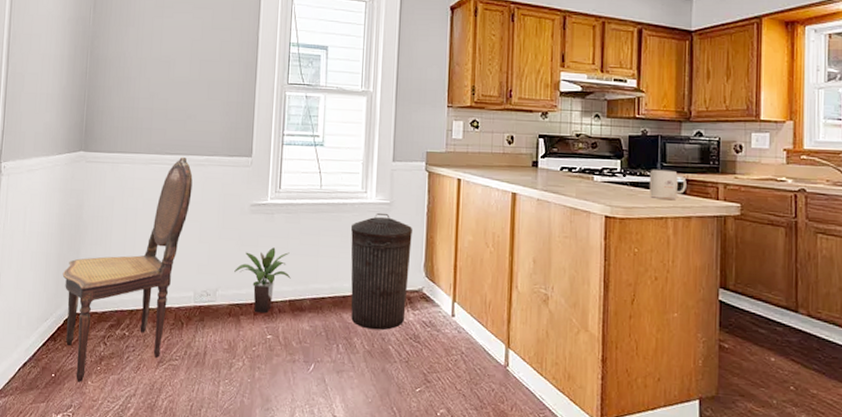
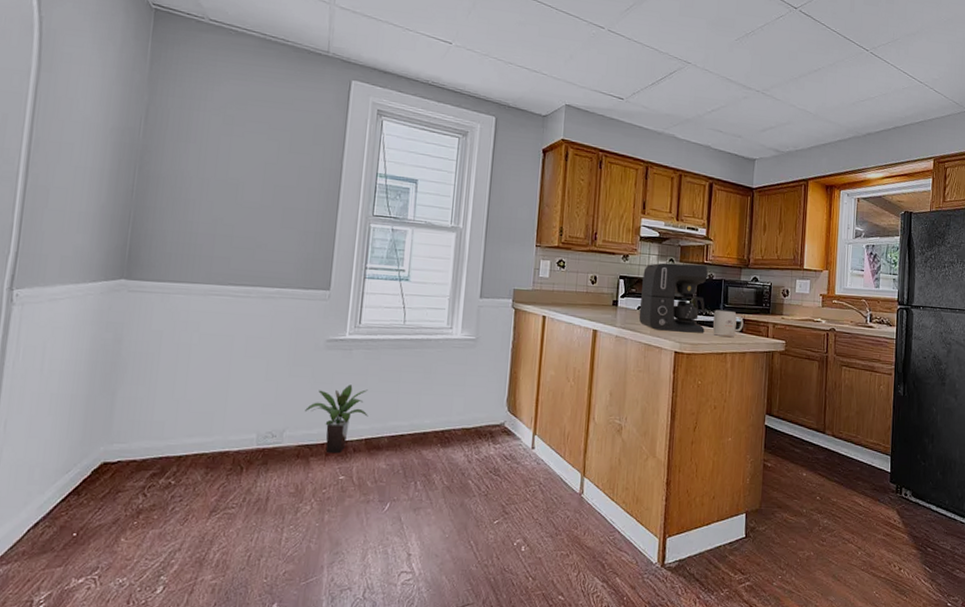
dining chair: present [62,156,193,382] -> none [91,287,261,540]
trash can: present [350,212,412,330] -> none [431,348,497,466]
coffee maker: none [562,119,641,196] -> present [638,262,708,333]

